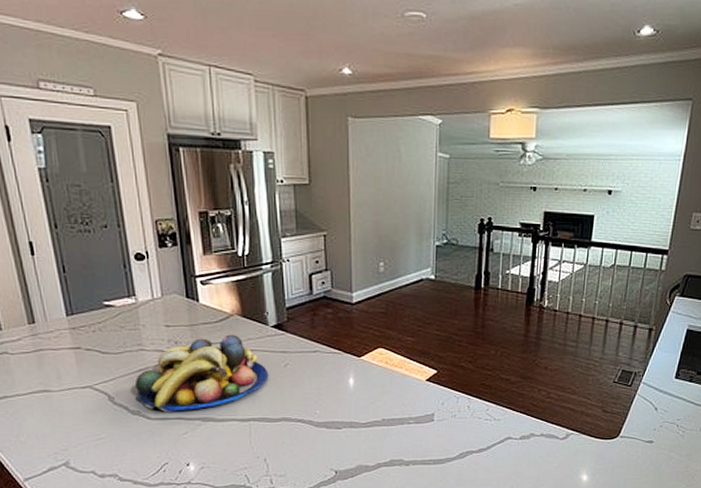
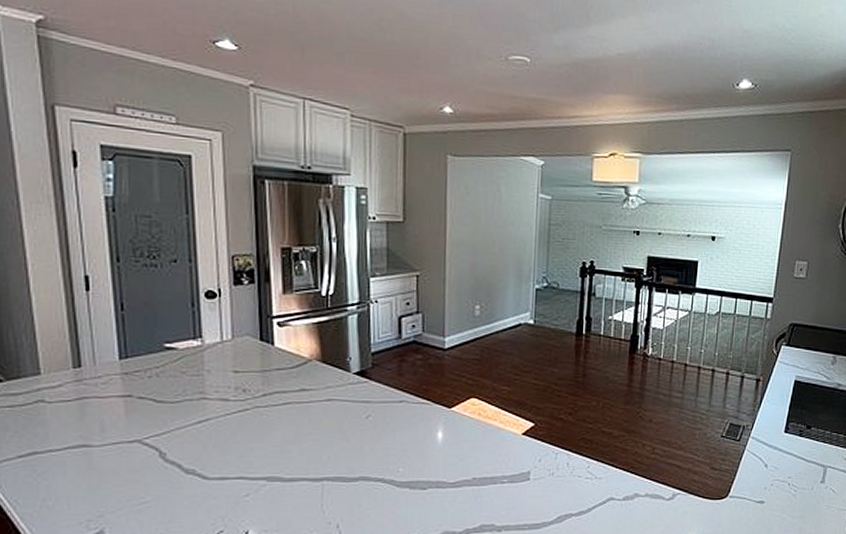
fruit bowl: present [134,334,269,412] -> none [191,381,348,470]

